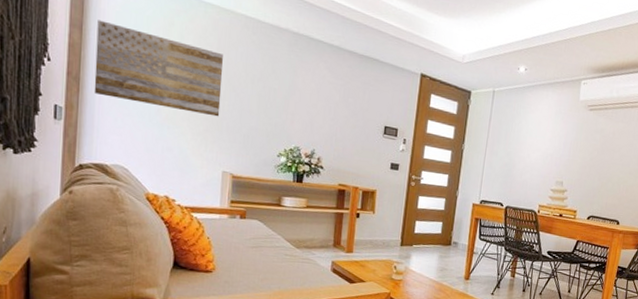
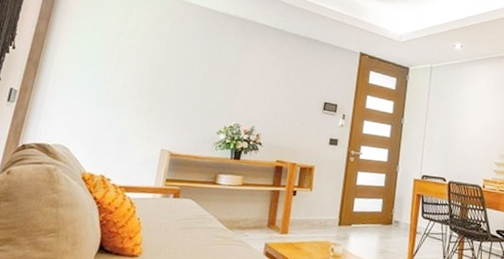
wall art: present [94,20,223,117] -> none [49,12,174,97]

